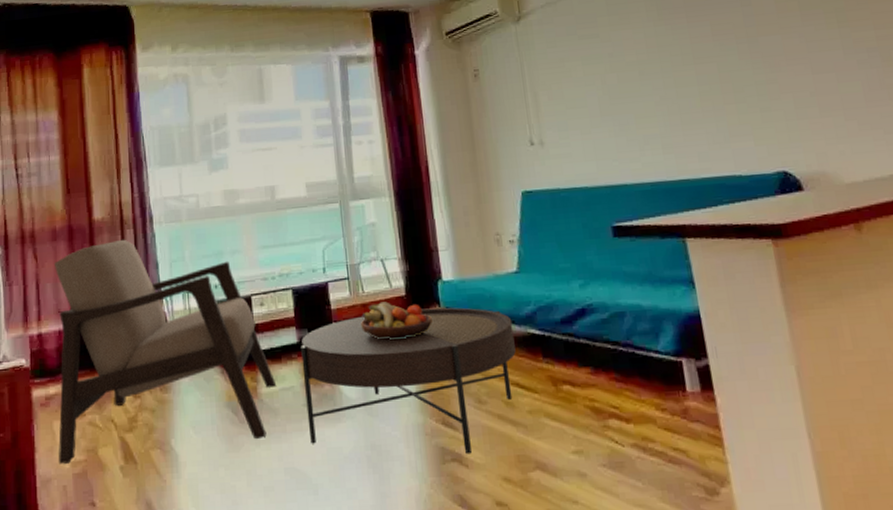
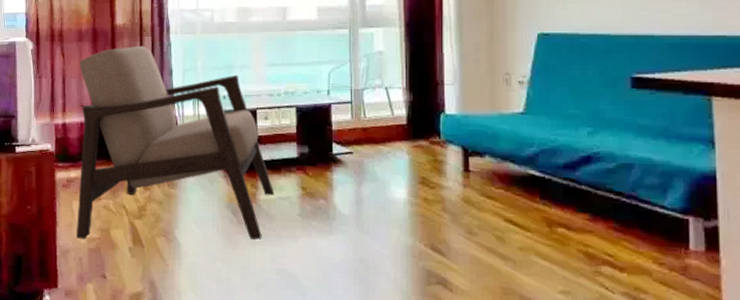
coffee table: present [301,307,516,455] -> none [300,139,513,280]
fruit bowl: present [361,301,432,340] -> none [360,128,431,165]

